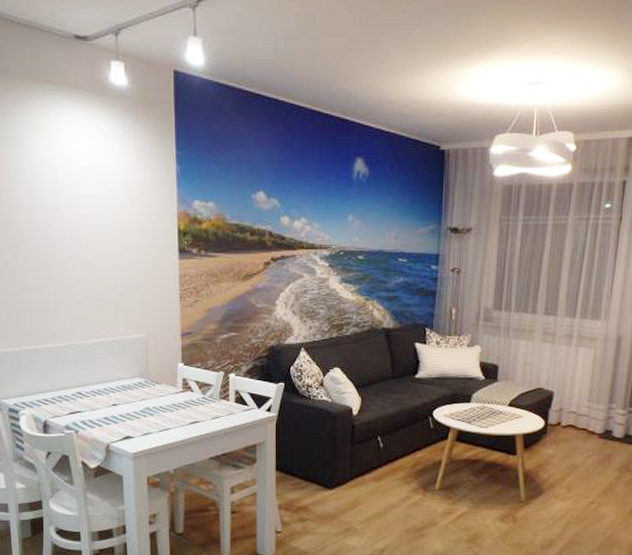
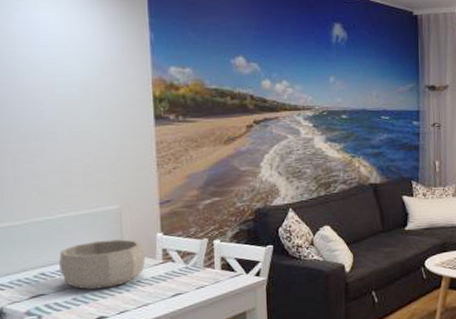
decorative bowl: none [93,366,167,411] -> present [59,239,145,290]

